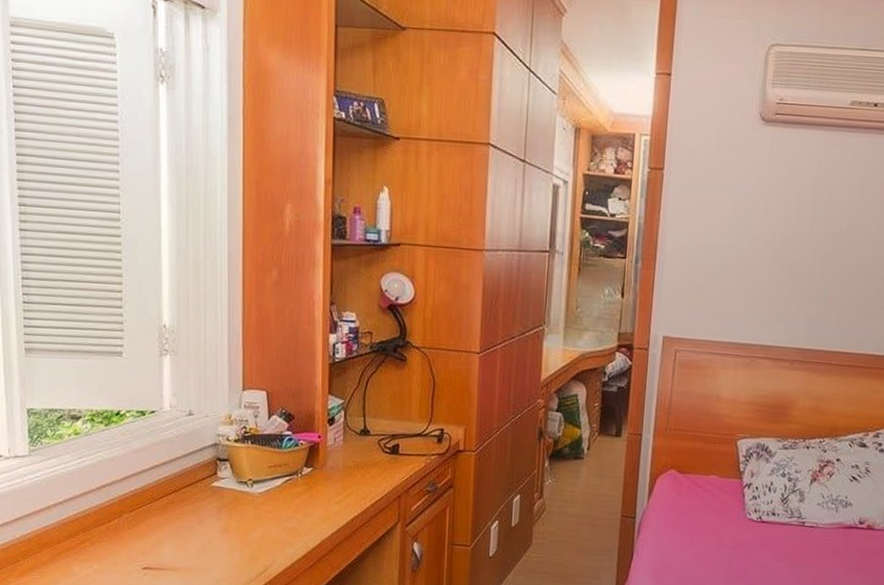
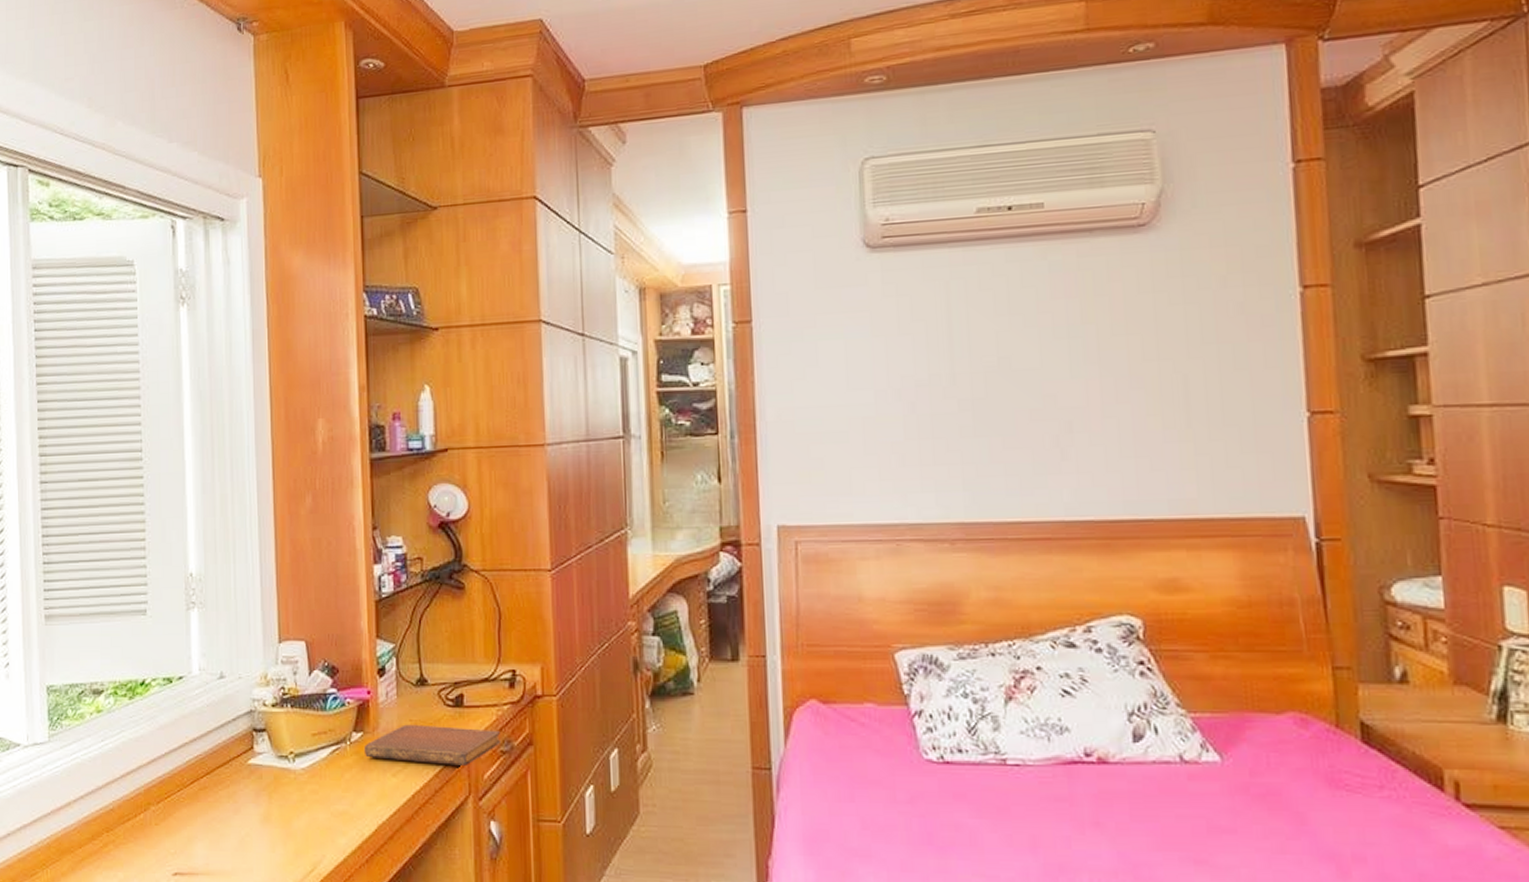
notebook: none [313,464,427,500] -> present [365,724,500,766]

